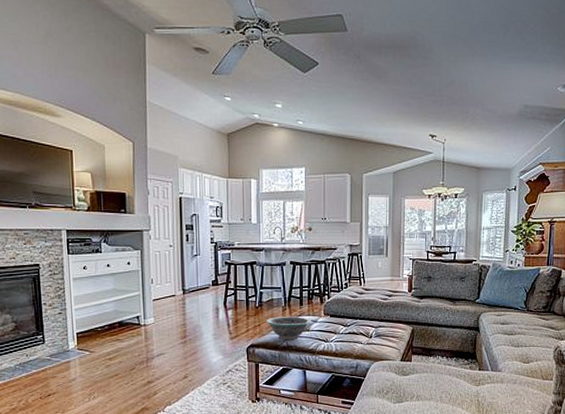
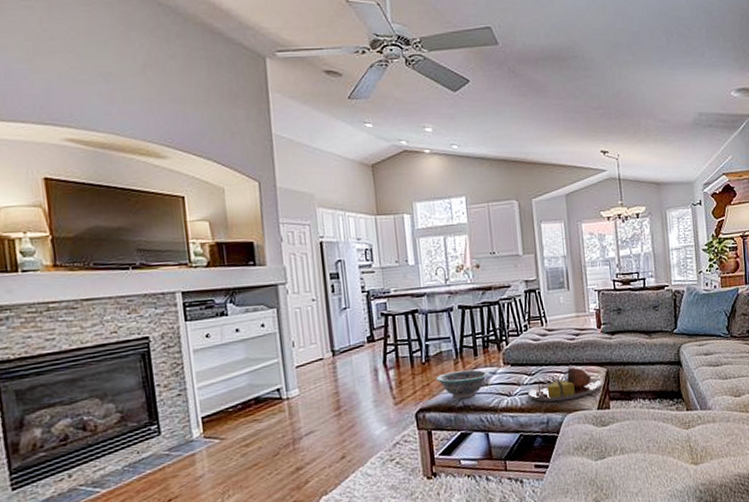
serving tray: none [342,321,407,351] -> present [527,365,602,402]

